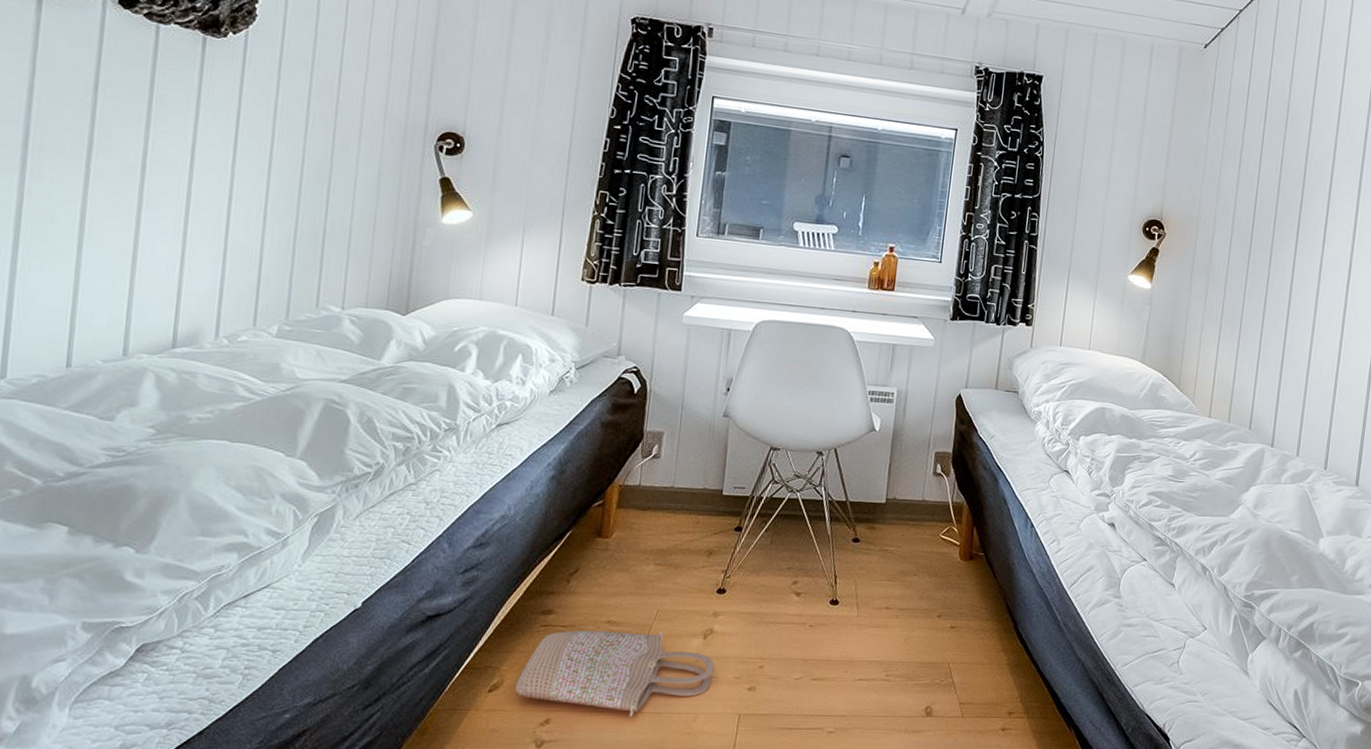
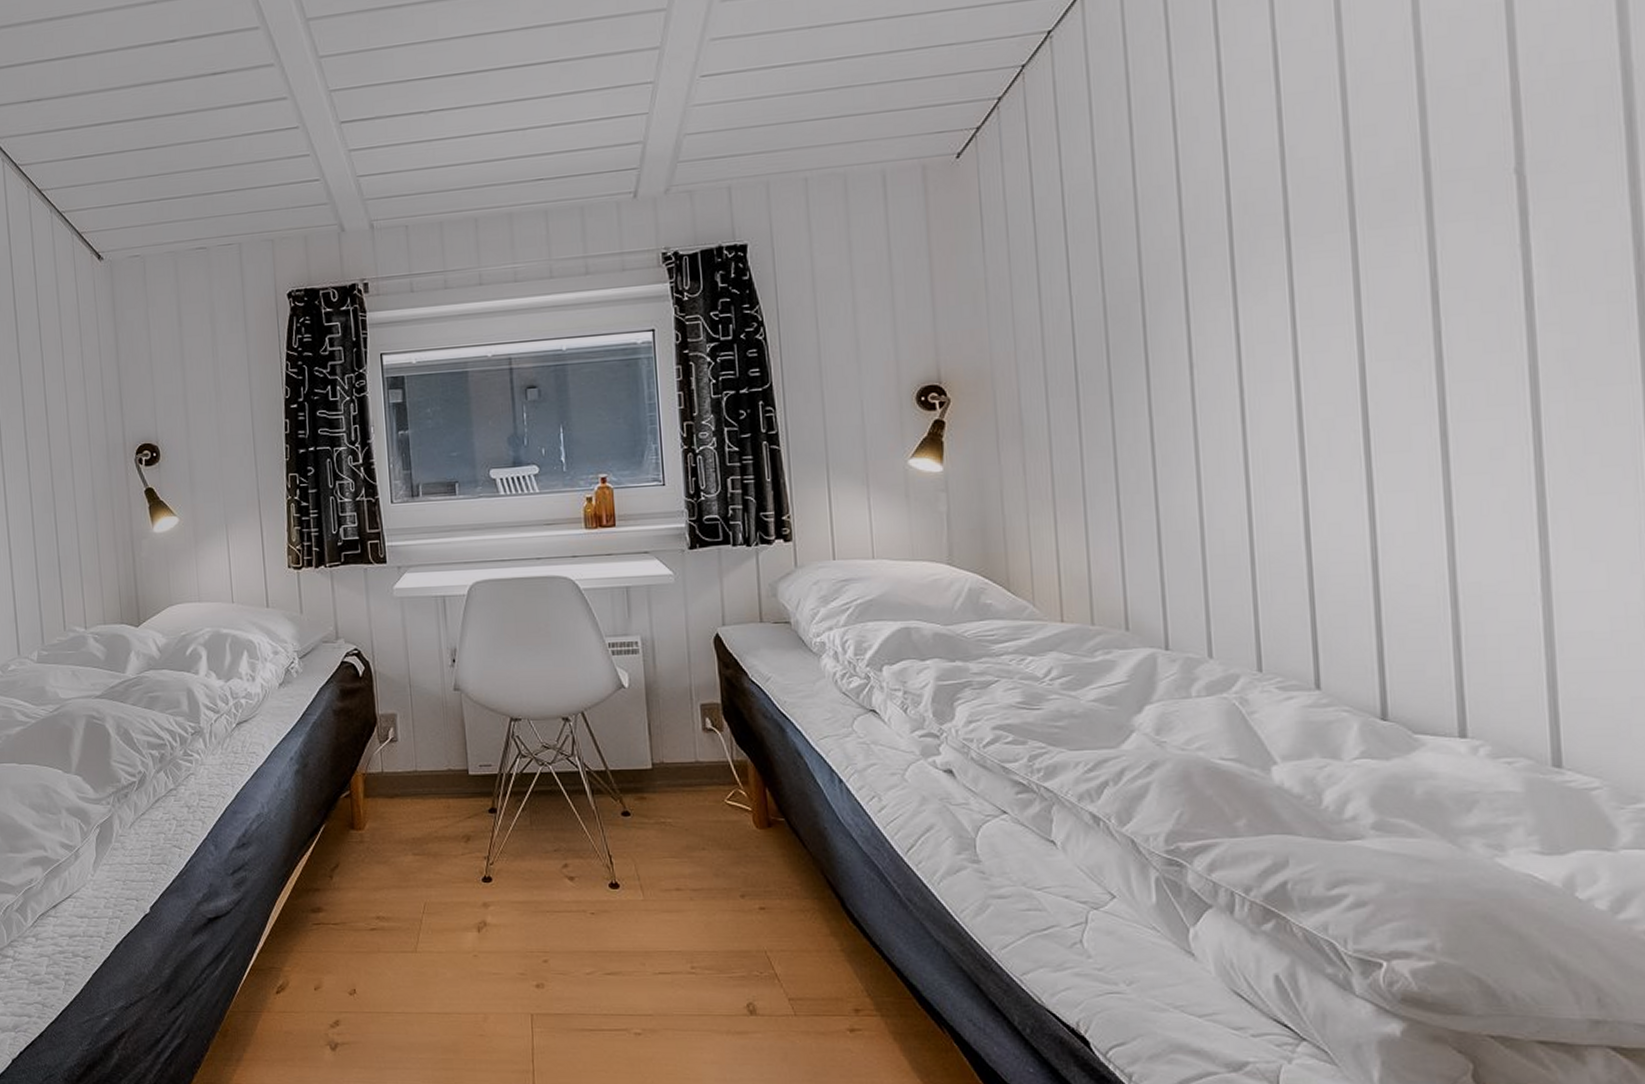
shopping bag: present [515,630,715,717] -> none [300,925,495,1018]

